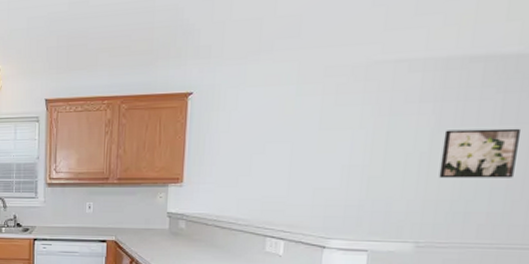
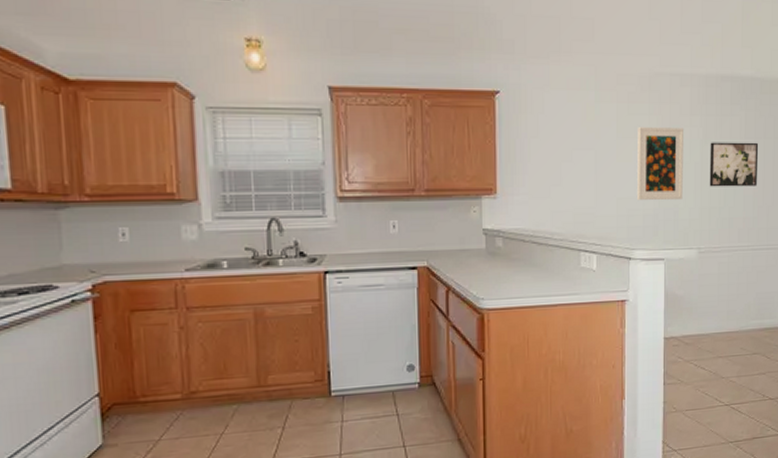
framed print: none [337,116,410,192] -> present [636,127,685,201]

